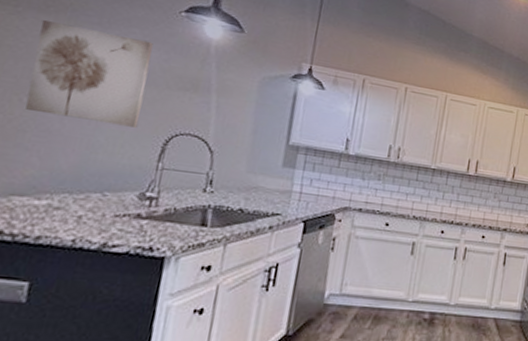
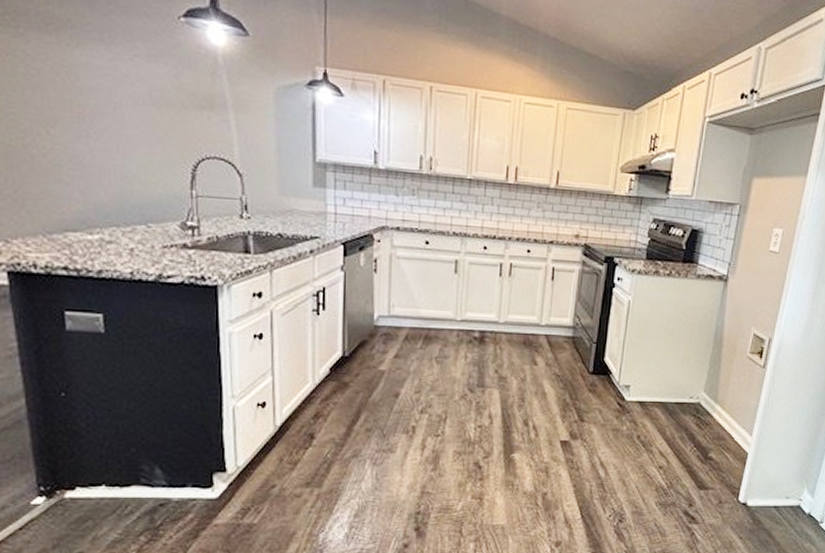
wall art: present [25,20,153,128] -> none [45,41,164,154]

